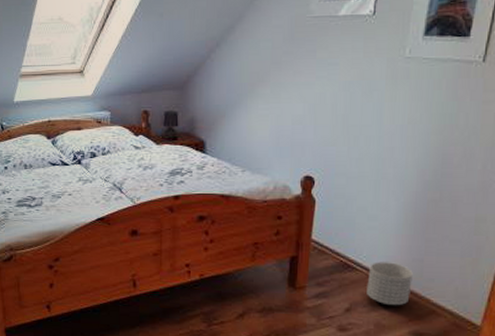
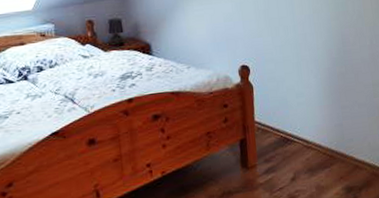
planter: present [367,262,413,306] -> none [304,130,338,169]

